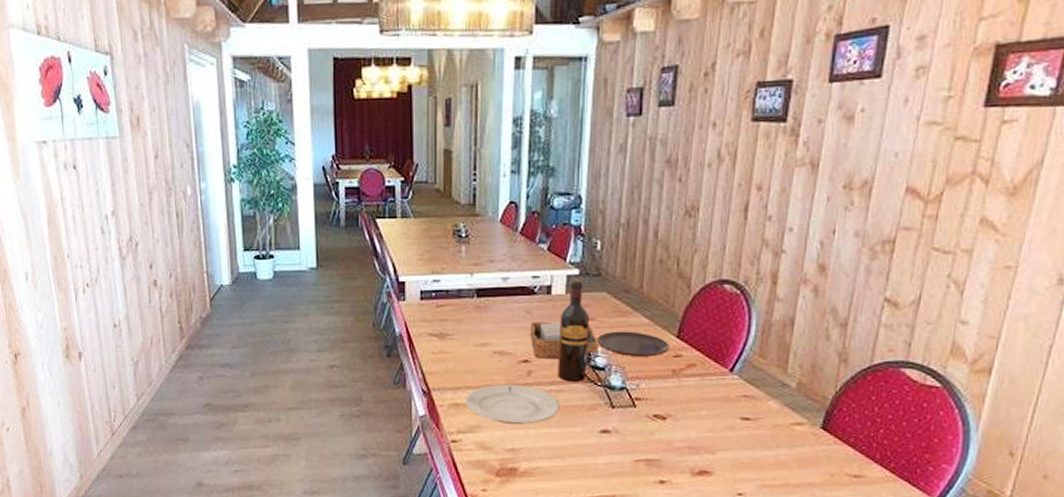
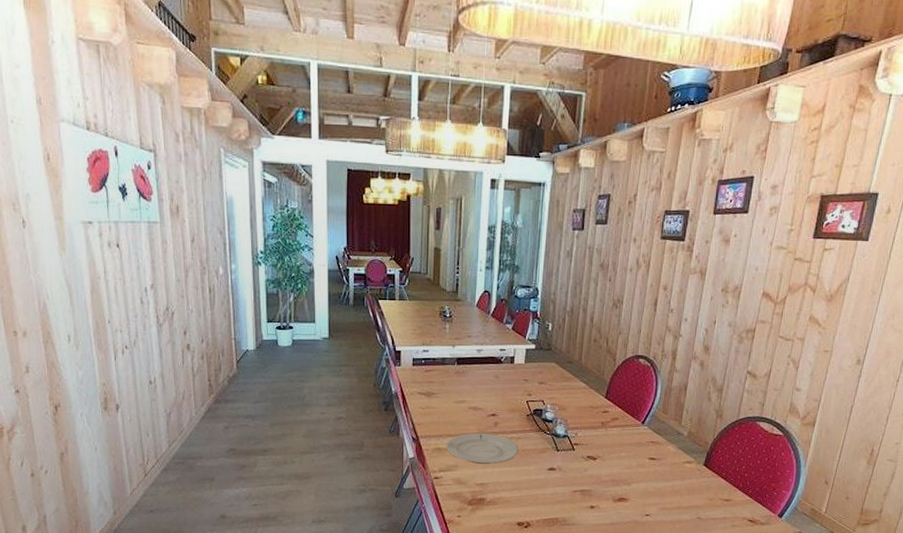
napkin holder: present [529,322,599,360] -> none [497,385,548,414]
wine bottle: present [558,279,590,382] -> none [517,352,543,431]
plate: present [597,331,670,357] -> none [547,392,600,412]

